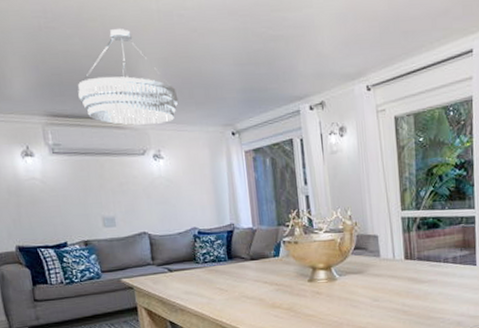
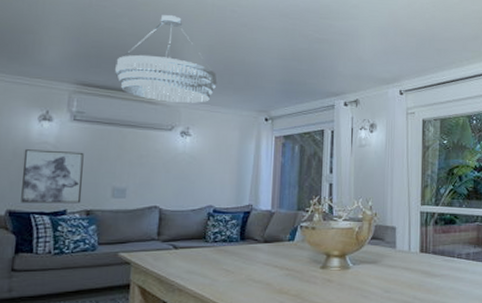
wall art: none [16,185,78,239] -> present [21,149,84,203]

